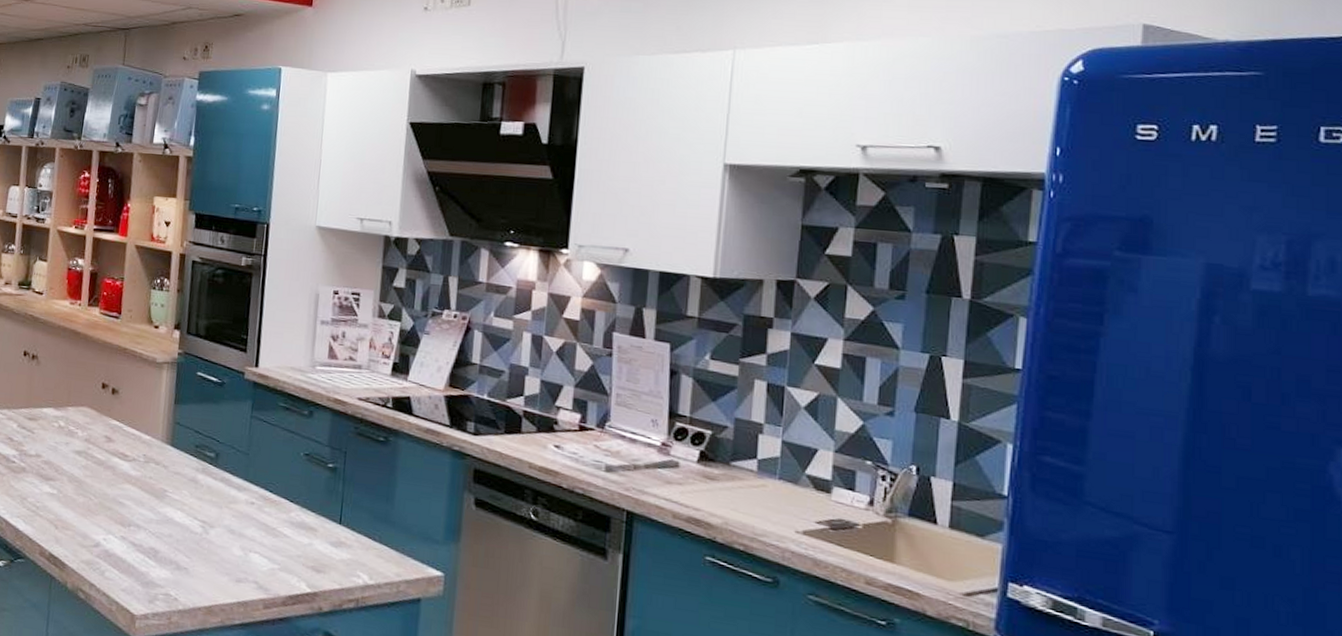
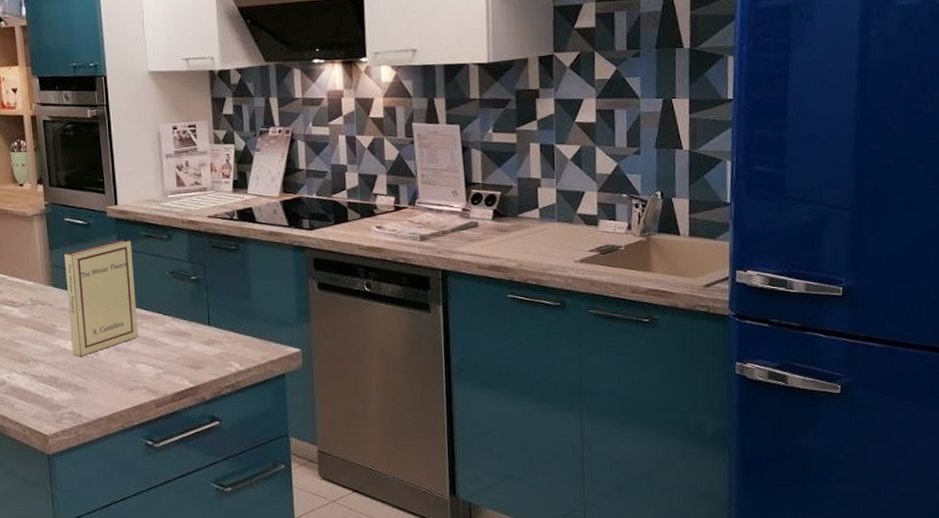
book: none [180,406,267,532] -> present [64,239,138,357]

